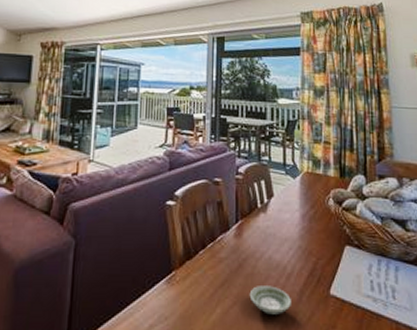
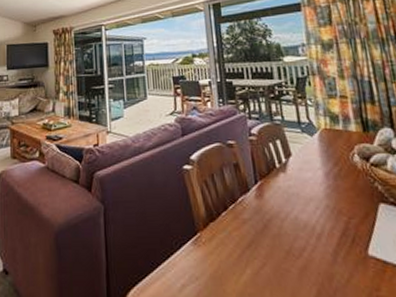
saucer: present [249,286,291,315] -> none [278,246,326,276]

